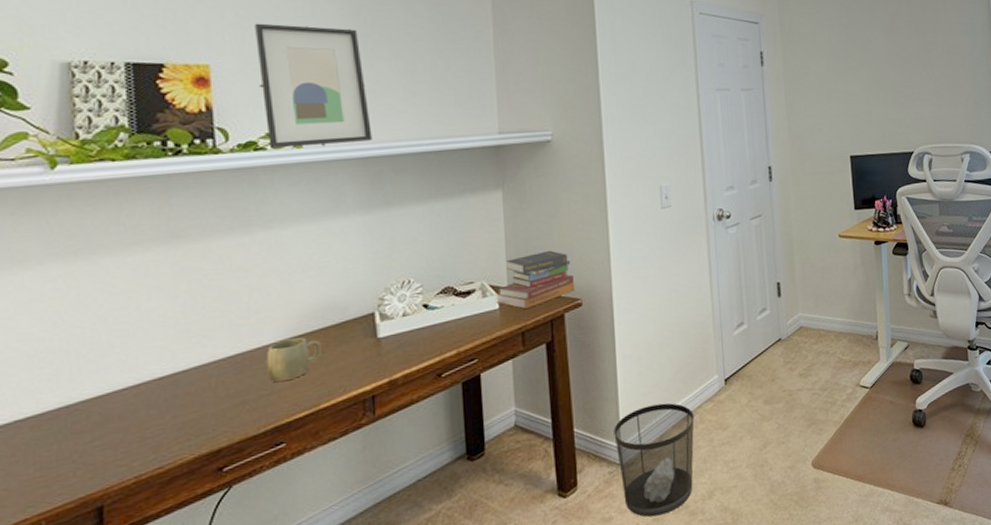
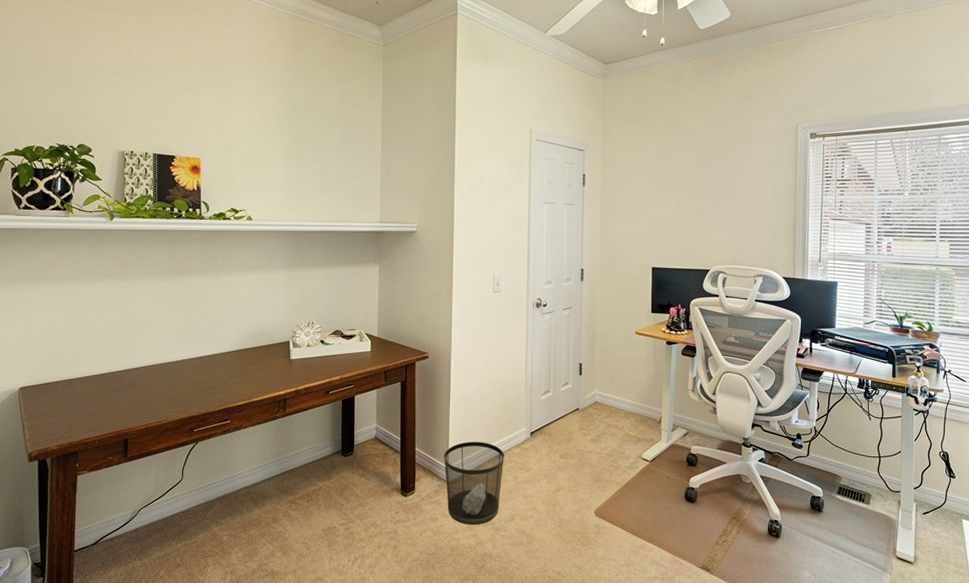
picture frame: present [255,23,372,149] -> none [228,131,296,221]
mug: present [267,337,321,383] -> none [223,351,255,379]
books: present [496,250,576,310] -> none [369,313,425,355]

